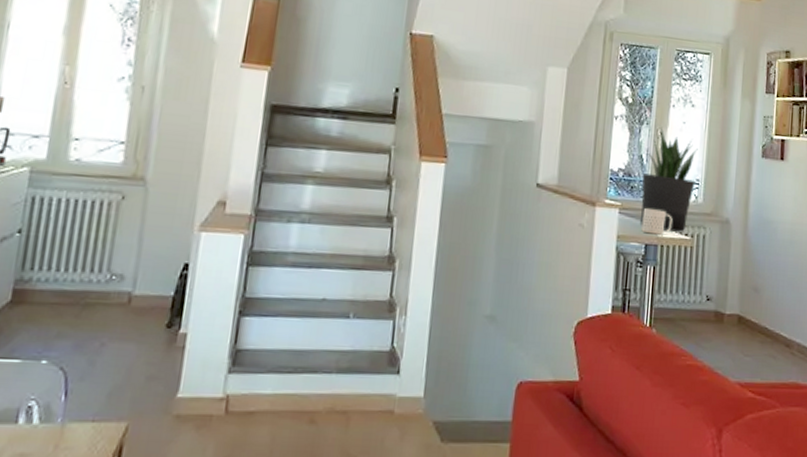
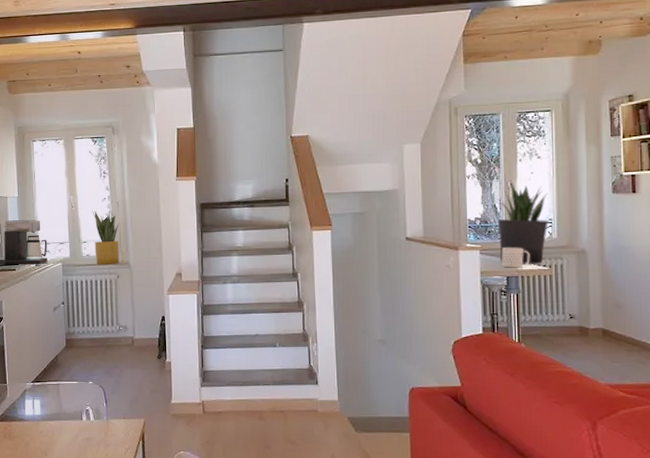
planter: none [89,93,139,179] -> present [92,210,119,266]

